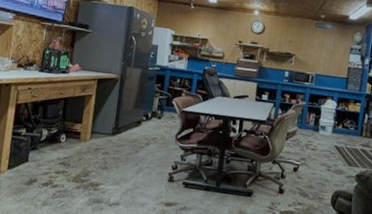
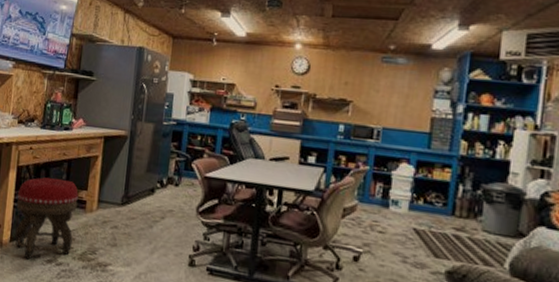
footstool: none [12,113,74,184] -> present [15,177,79,260]

